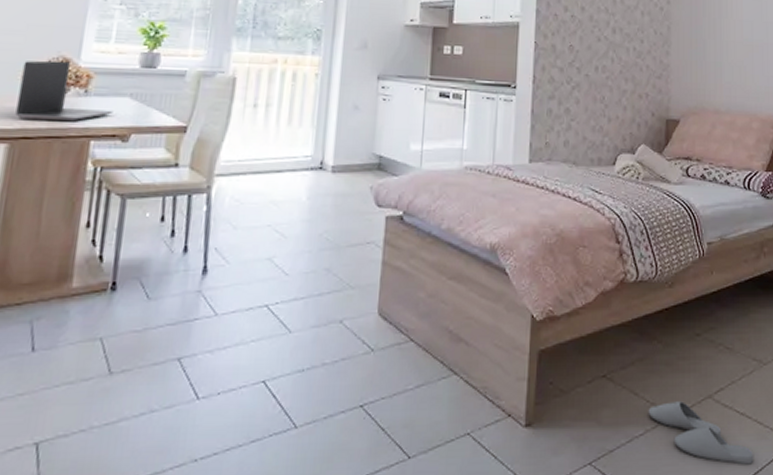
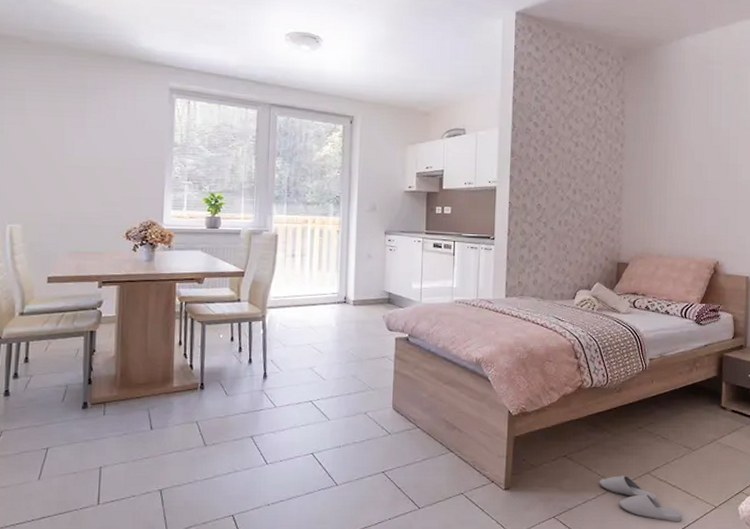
laptop computer: present [15,60,114,122] -> none [122,224,190,269]

